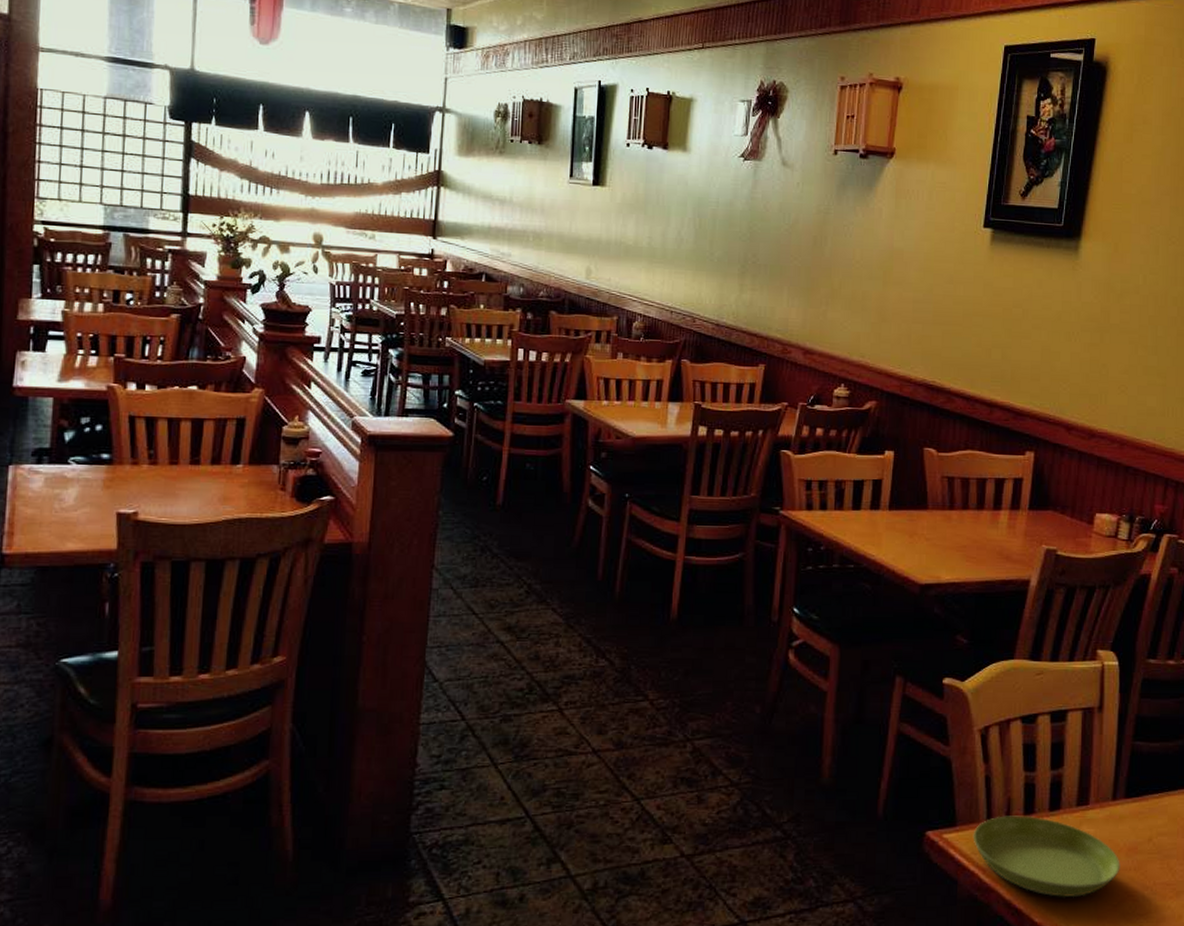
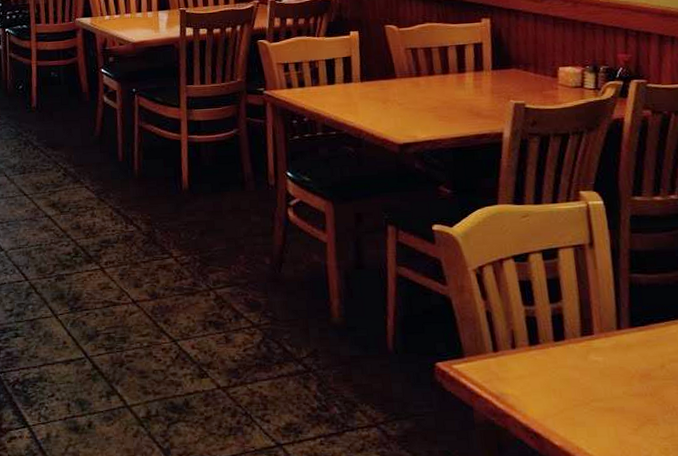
saucer: present [973,815,1120,898] -> none [481,346,636,423]

